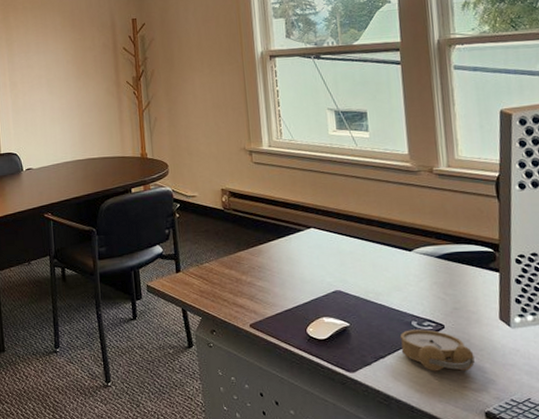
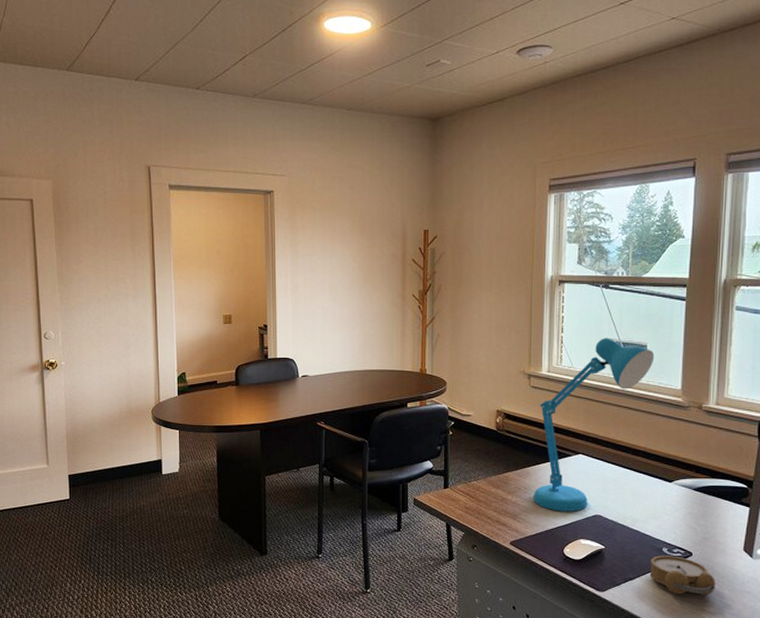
desk lamp: none [264,108,377,289] -> present [533,338,655,512]

